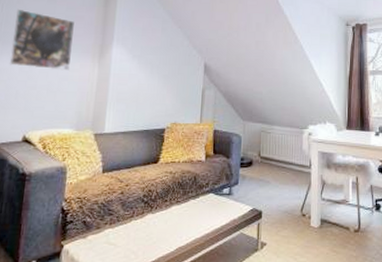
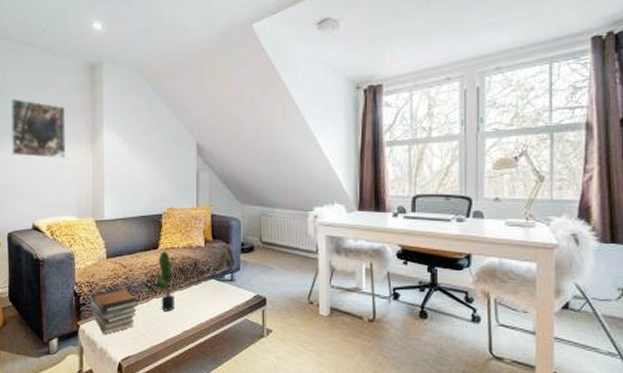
book stack: none [79,203,132,254] -> present [91,288,138,334]
potted plant: none [146,165,178,227] -> present [150,251,180,311]

